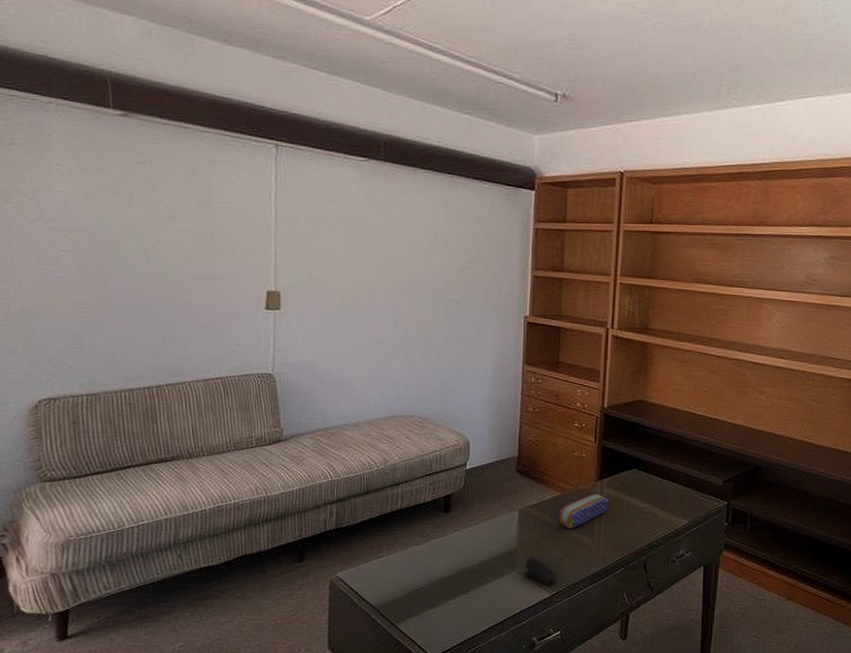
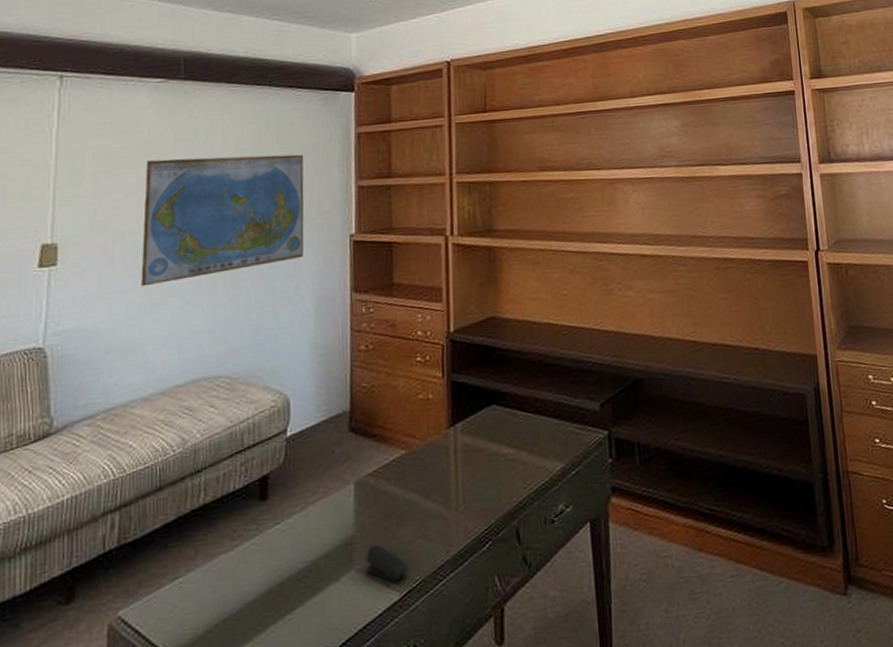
world map: none [349,230,488,337] -> present [141,154,305,287]
pencil case: present [557,493,609,529] -> none [403,444,466,498]

